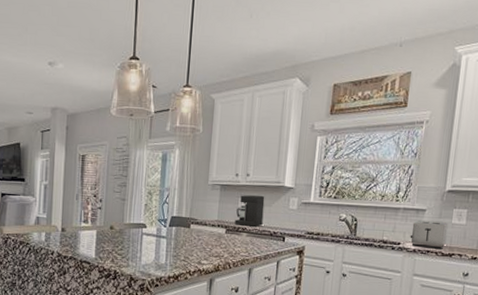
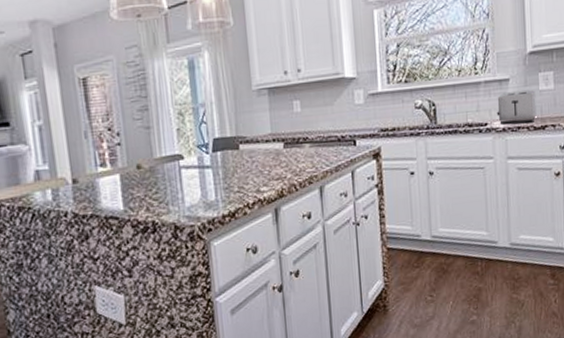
coffee maker: present [234,195,265,227] -> none [292,93,327,136]

